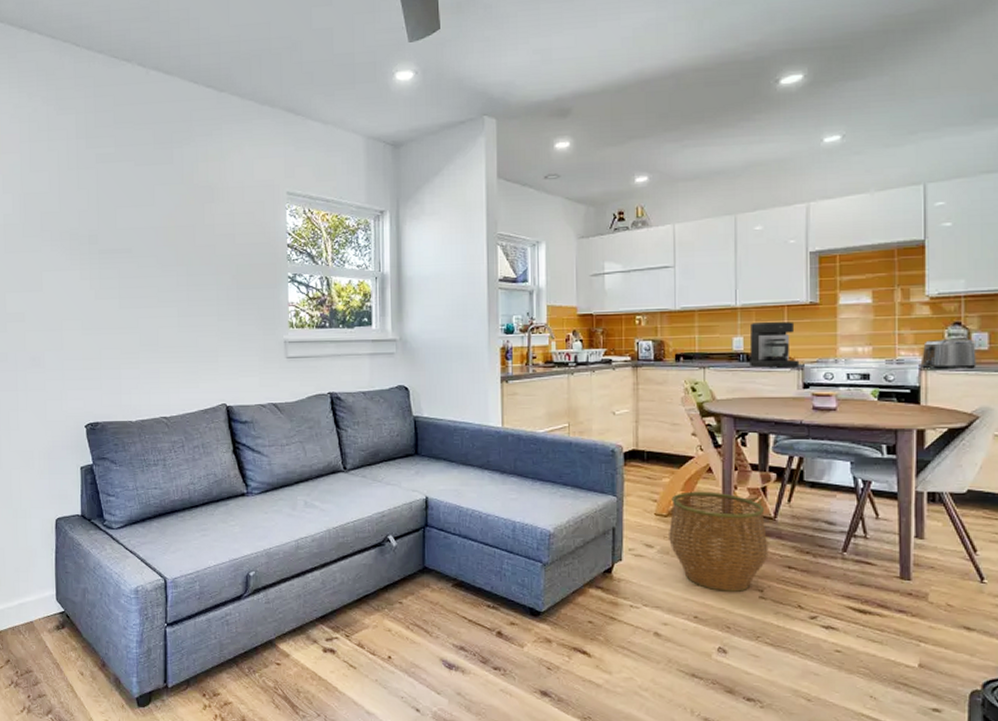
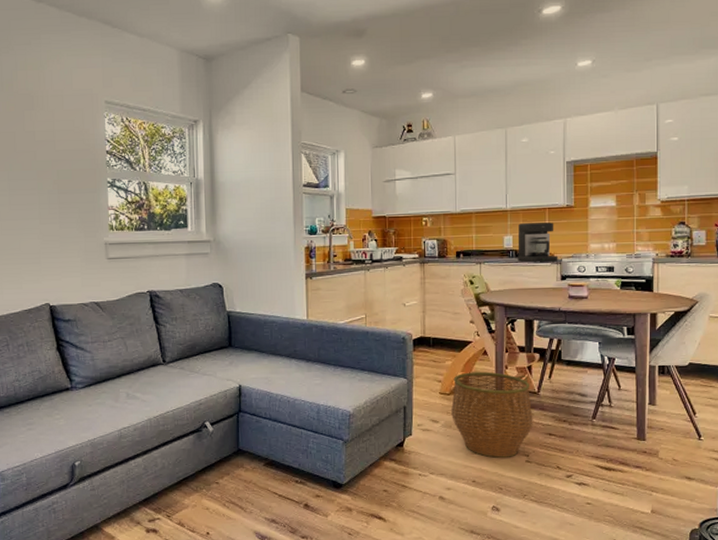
toaster: present [920,339,976,369] -> none [653,236,696,262]

